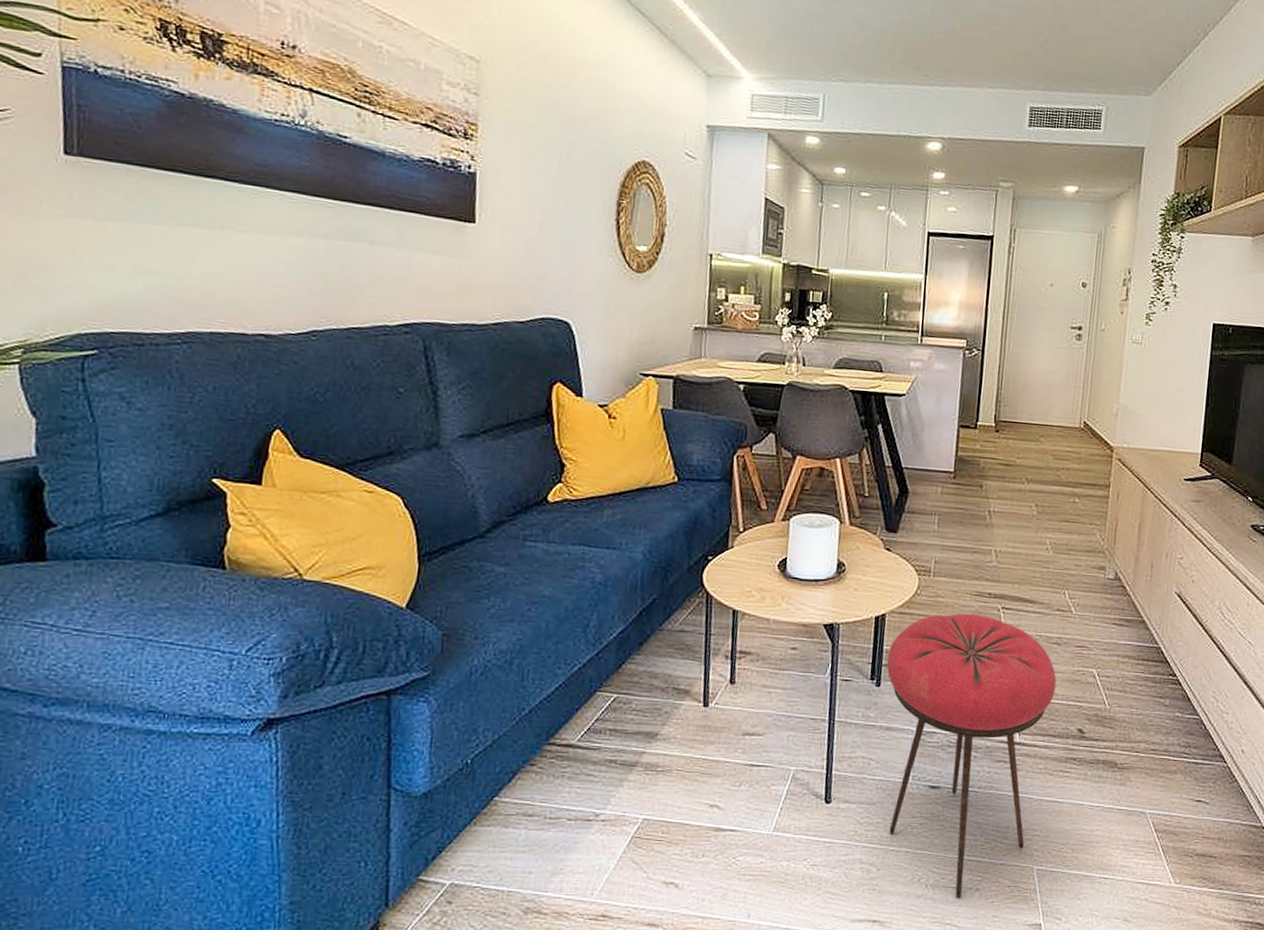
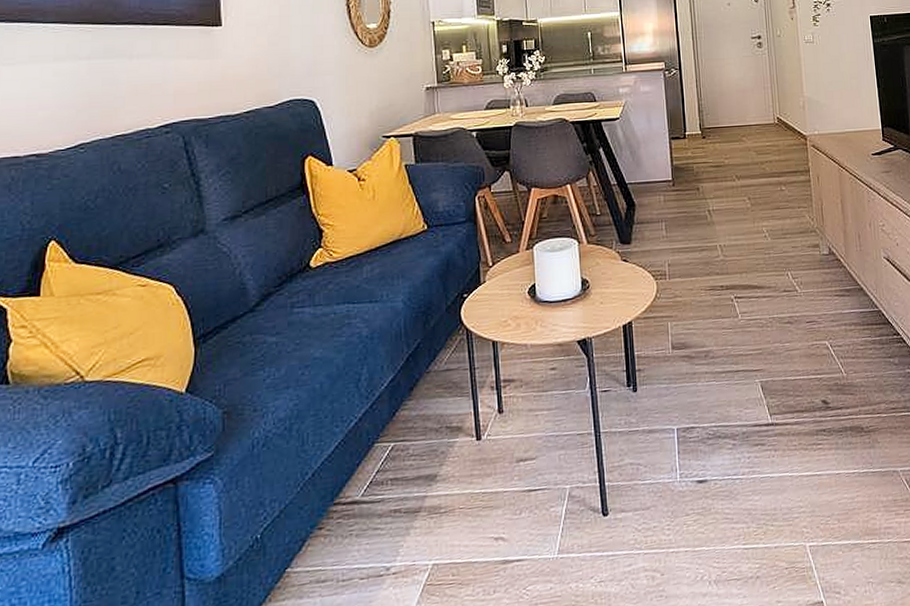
stool: present [886,613,1057,899] -> none [639,307,796,590]

